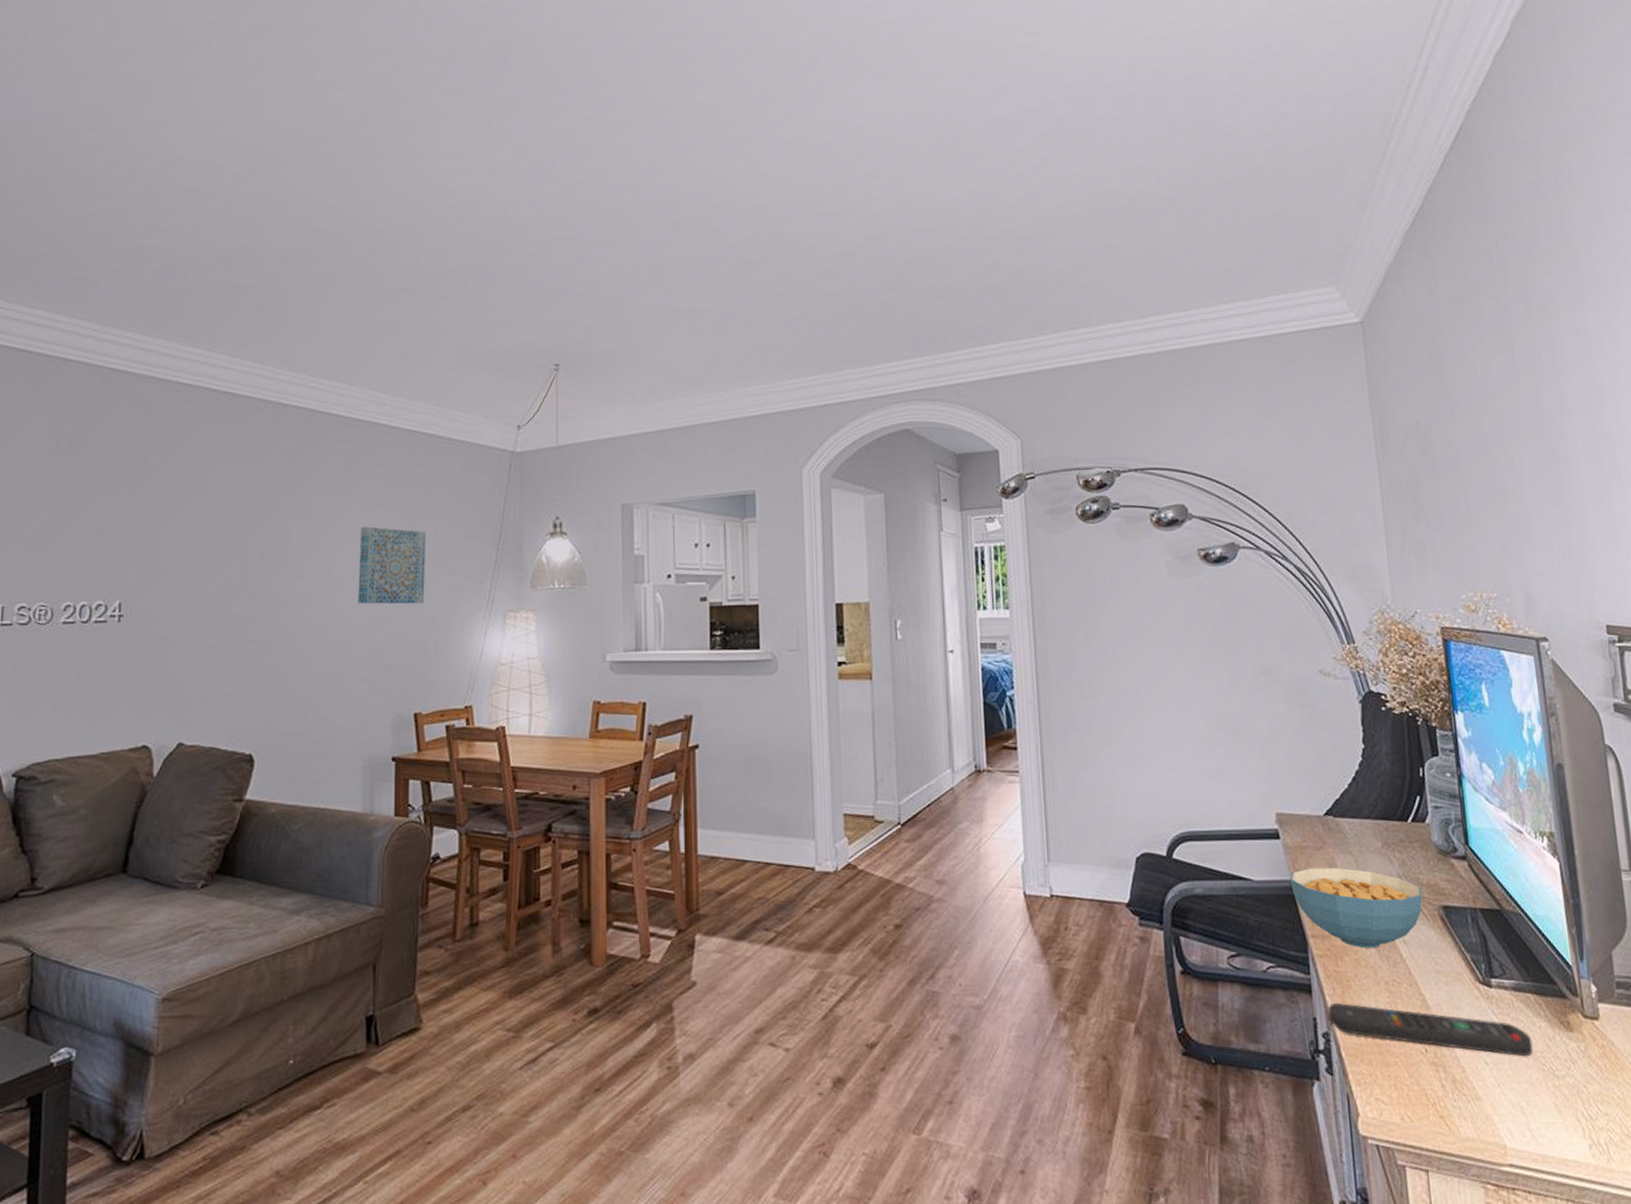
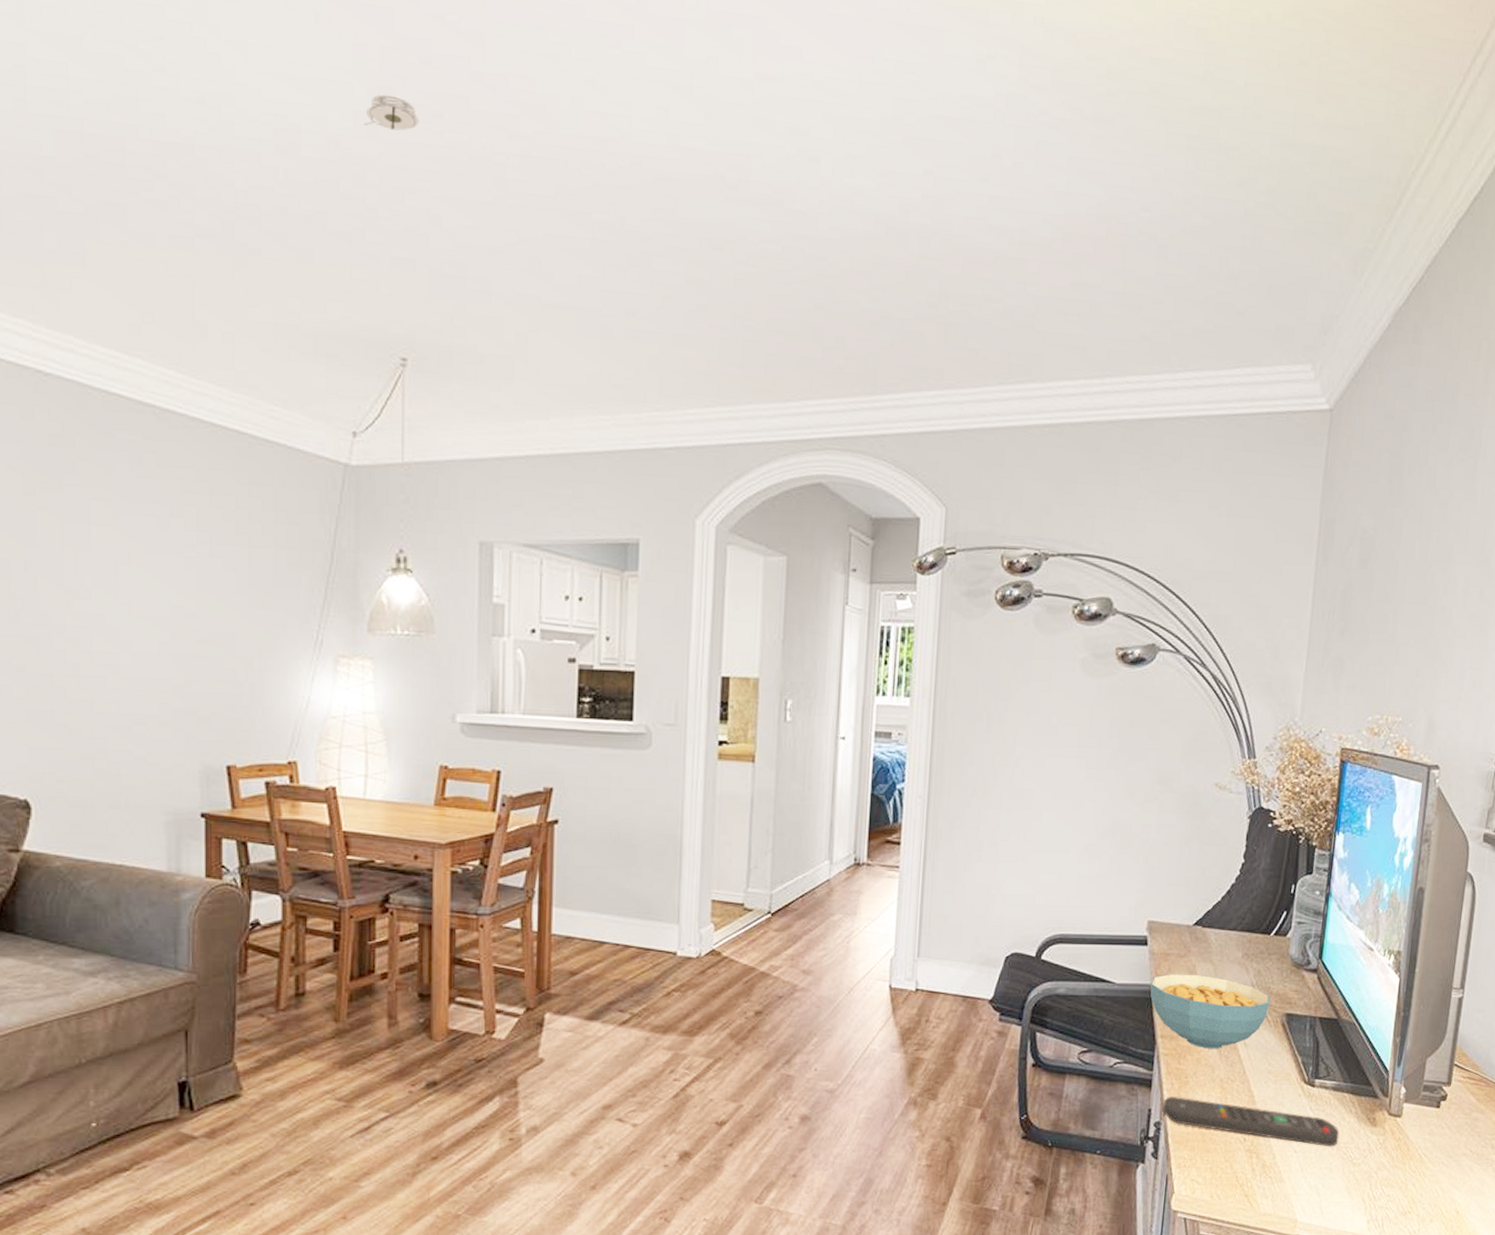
wall art: present [358,526,426,604] -> none [153,540,238,640]
smoke detector: none [524,174,566,198] -> present [363,94,420,131]

